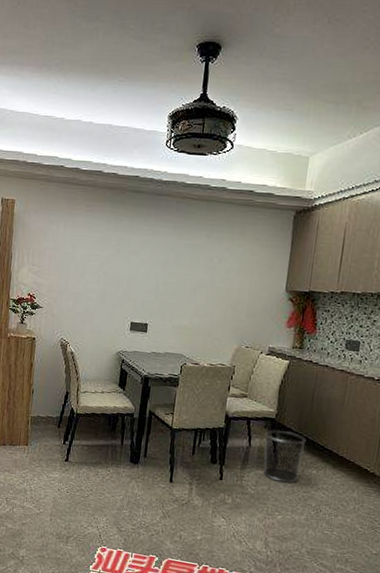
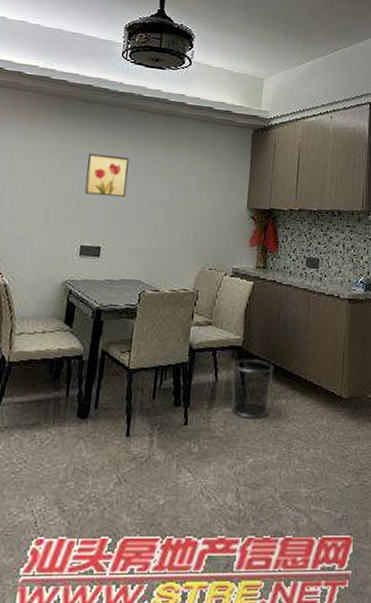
wall art: none [133,239,172,280] -> present [84,153,129,198]

